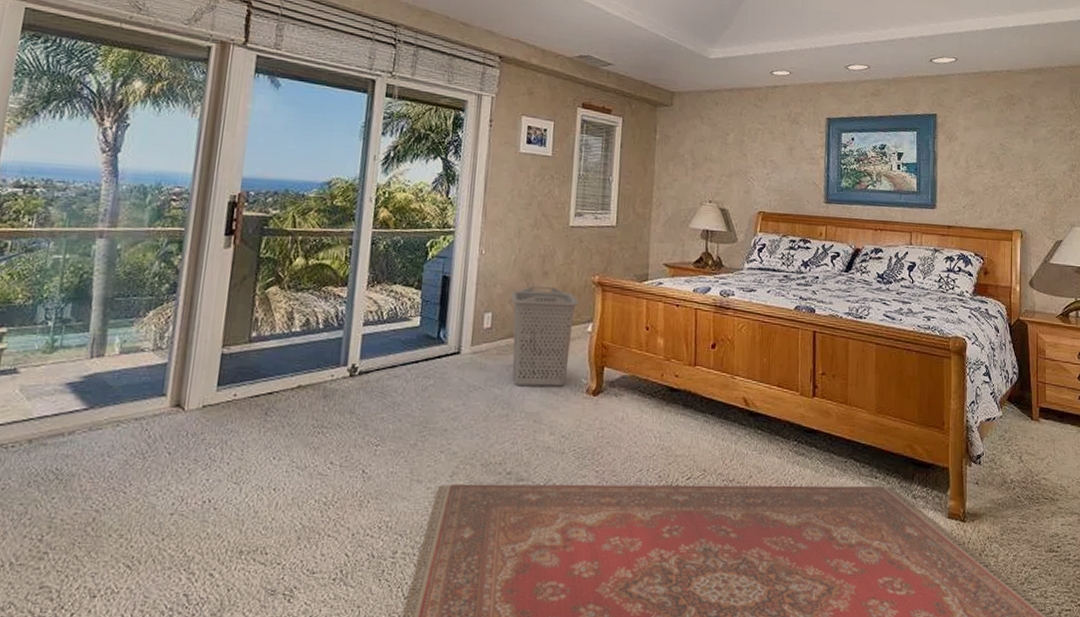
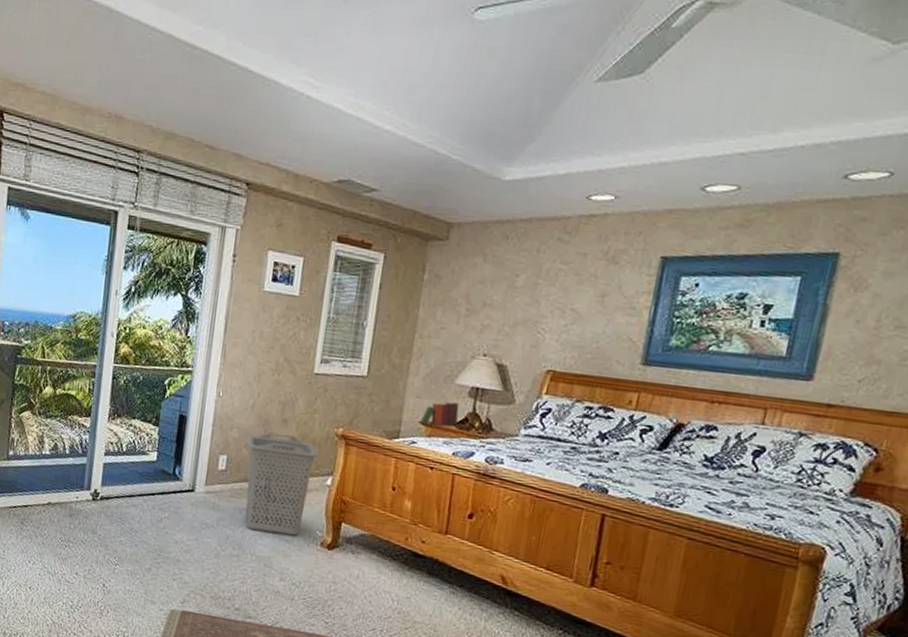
books: none [664,244,695,266] -> present [420,402,459,426]

